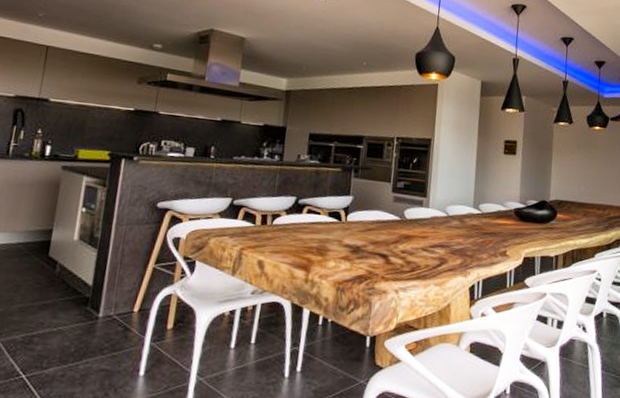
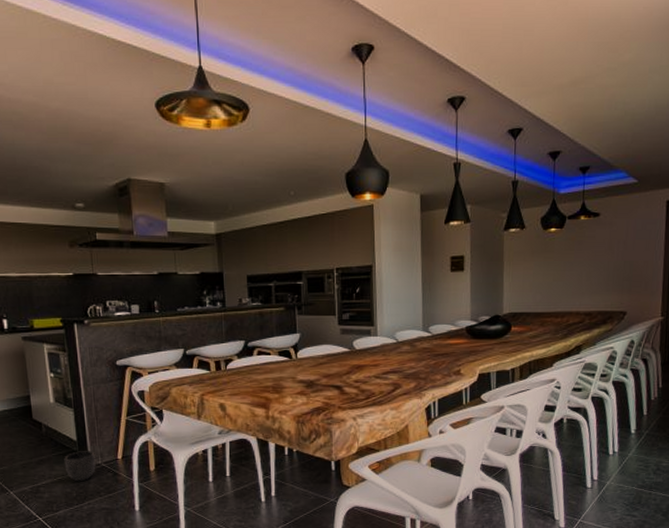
planter: none [70,298,109,335] -> present [64,451,96,482]

